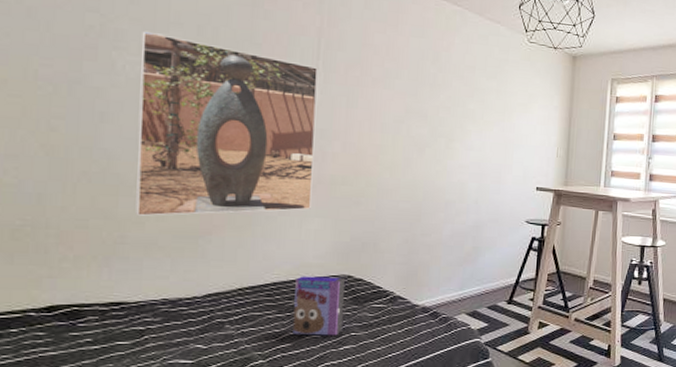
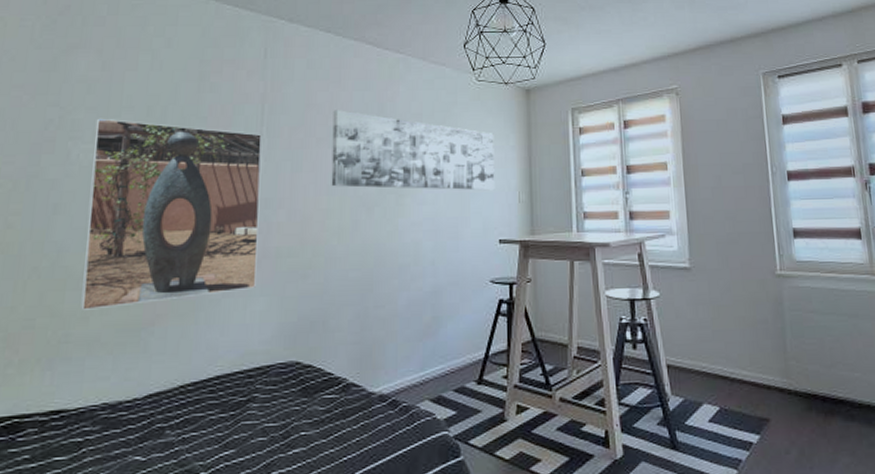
cereal box: present [293,276,345,336] -> none [237,364,293,439]
wall art: none [385,53,540,144] -> present [331,110,495,191]

